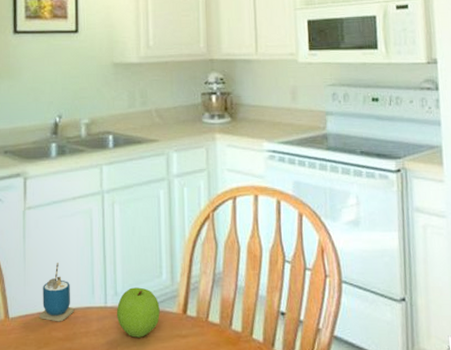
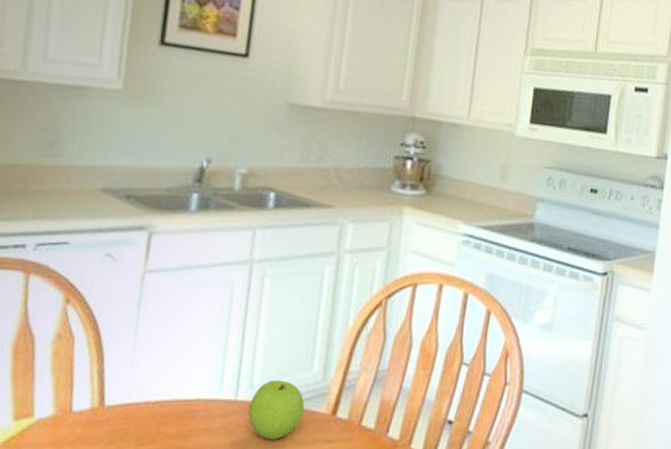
cup: present [39,263,75,322] -> none [145,342,195,415]

